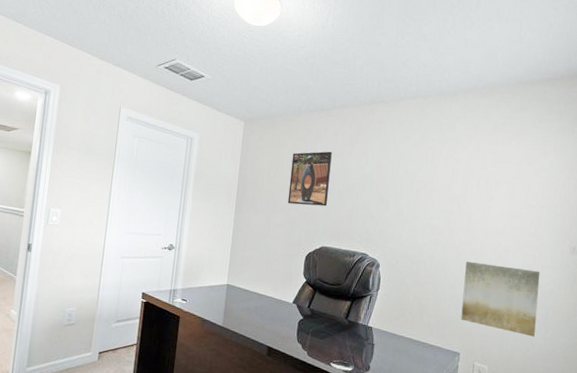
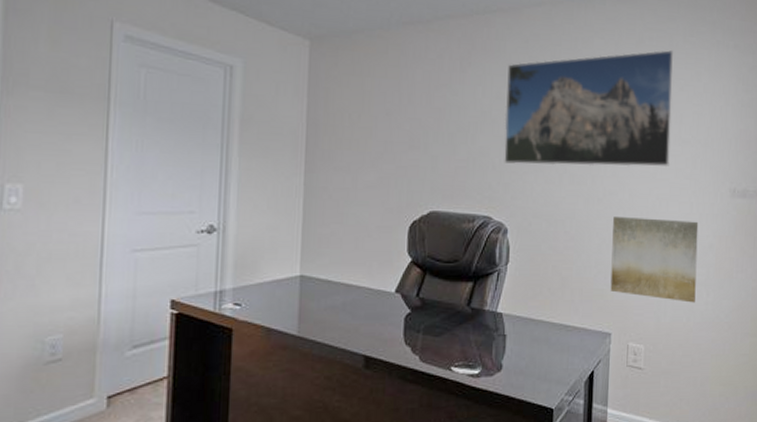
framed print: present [287,151,332,207] -> none [379,79,437,156]
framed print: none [379,133,523,226] -> present [504,50,673,168]

